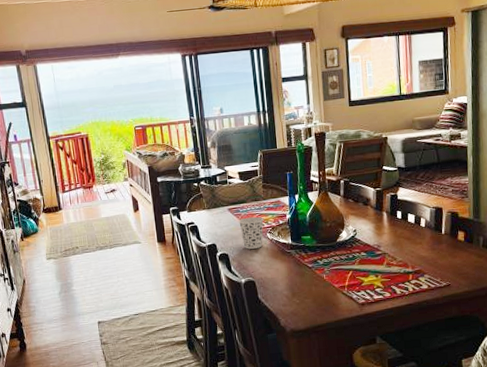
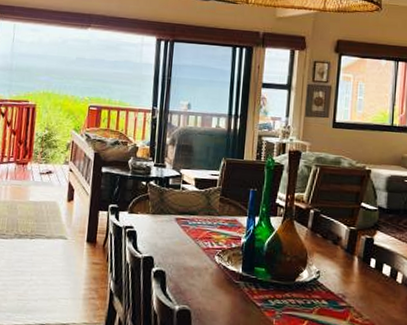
cup: present [239,216,264,249] -> none [184,232,214,272]

